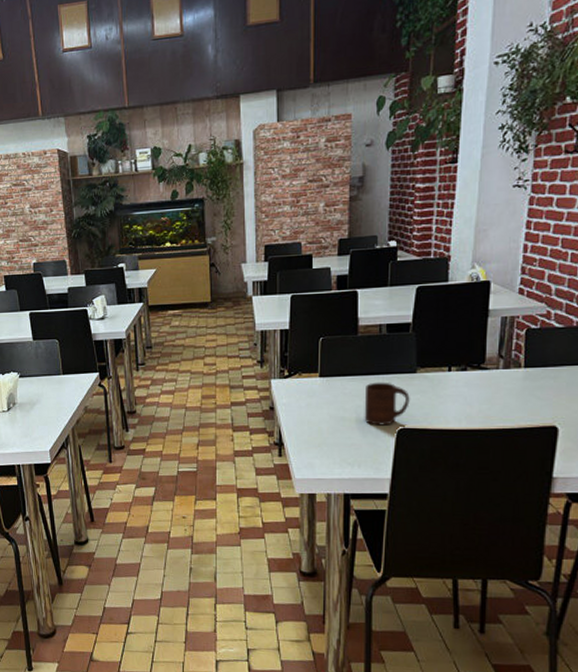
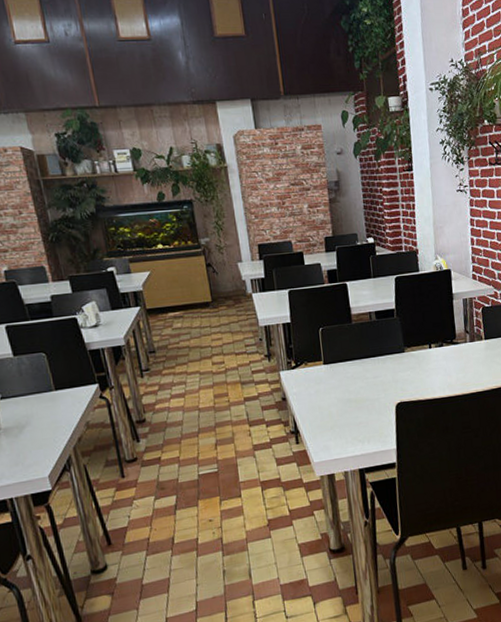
cup: present [364,382,410,426] -> none [365,363,403,403]

